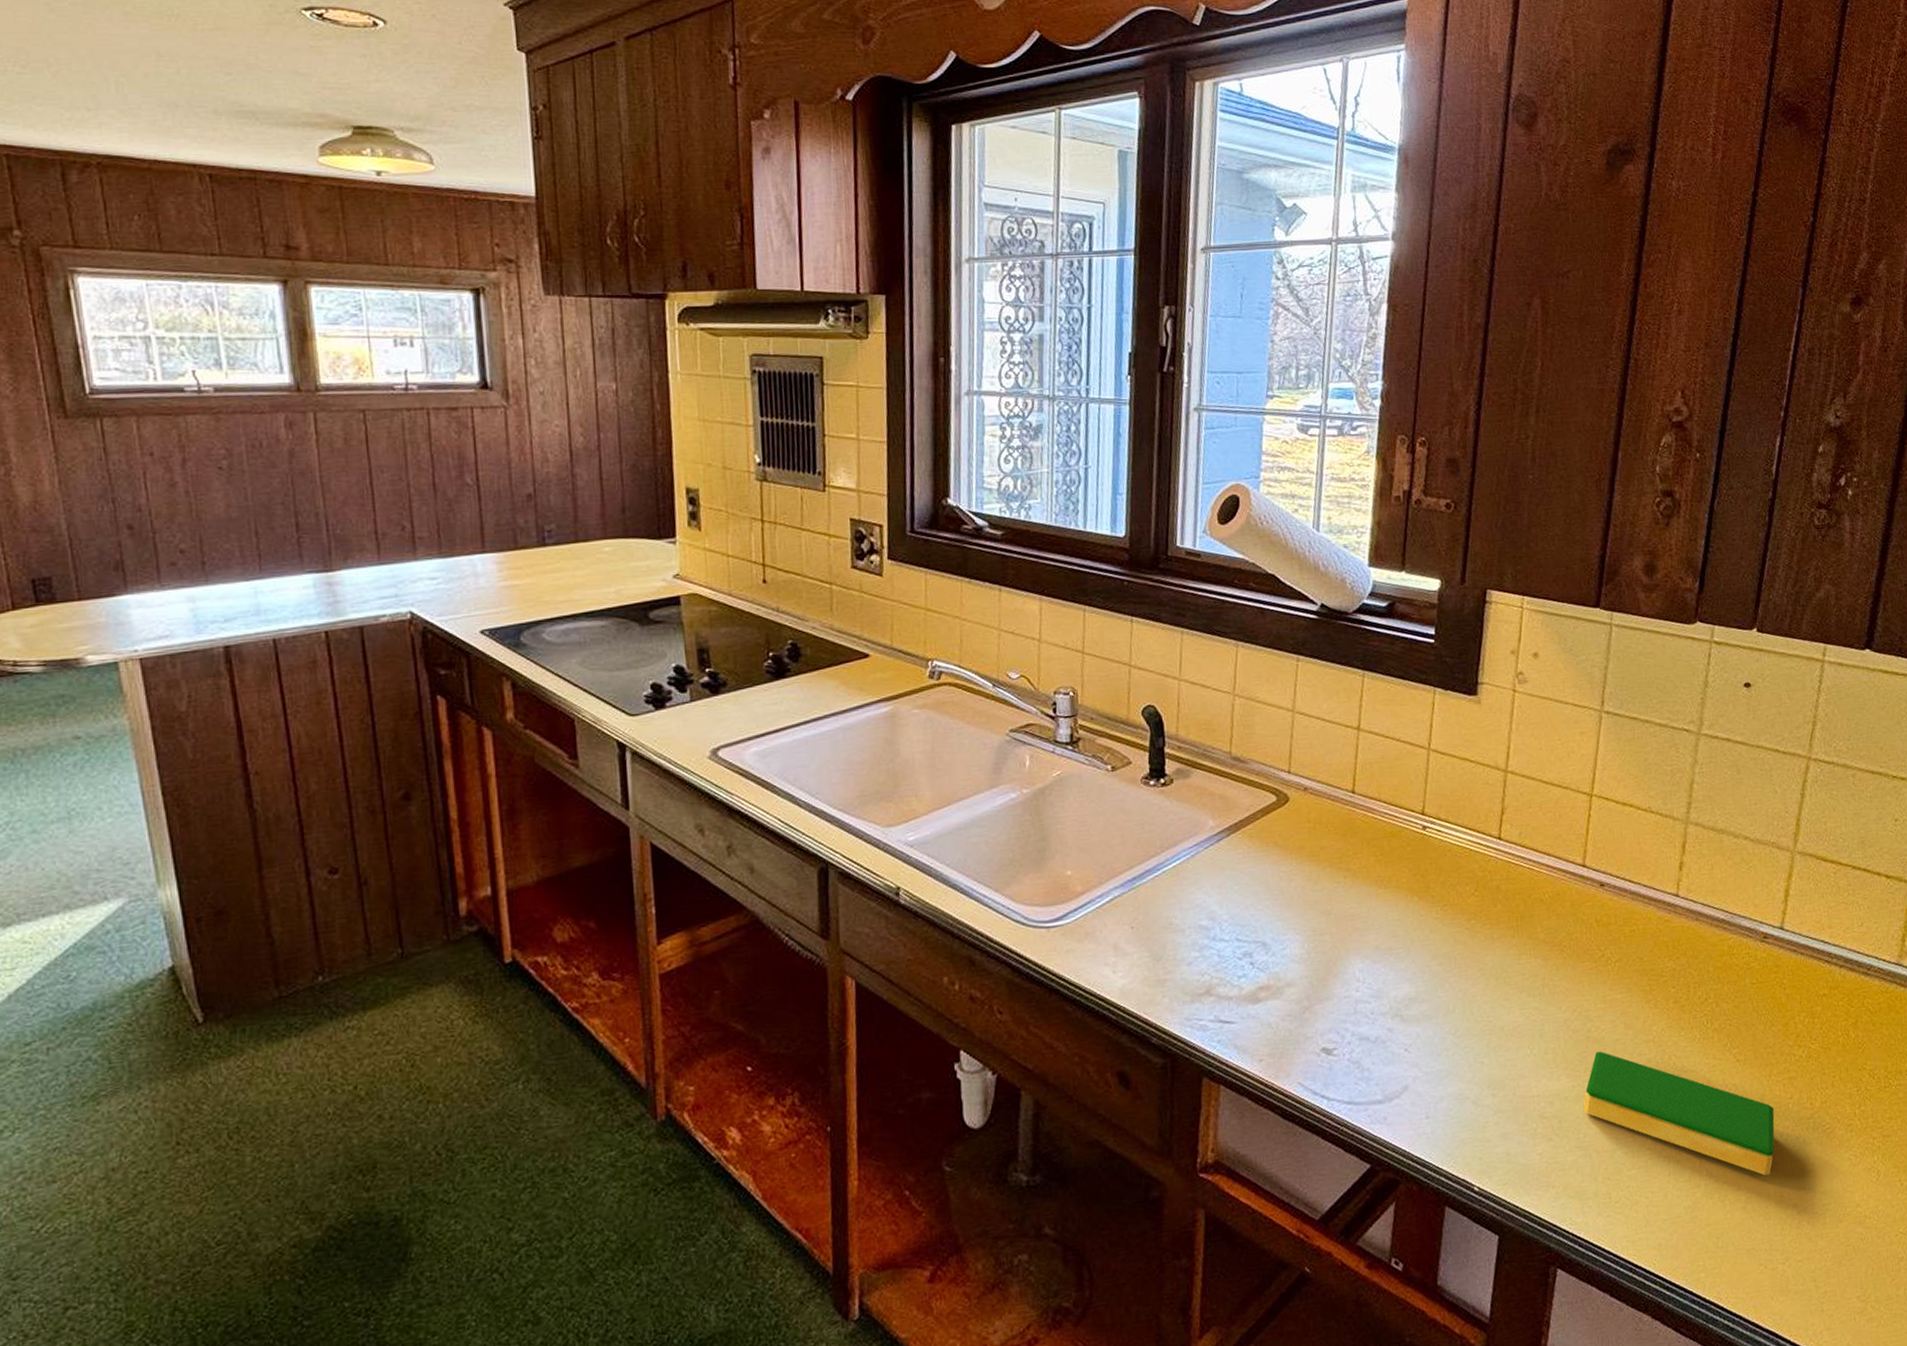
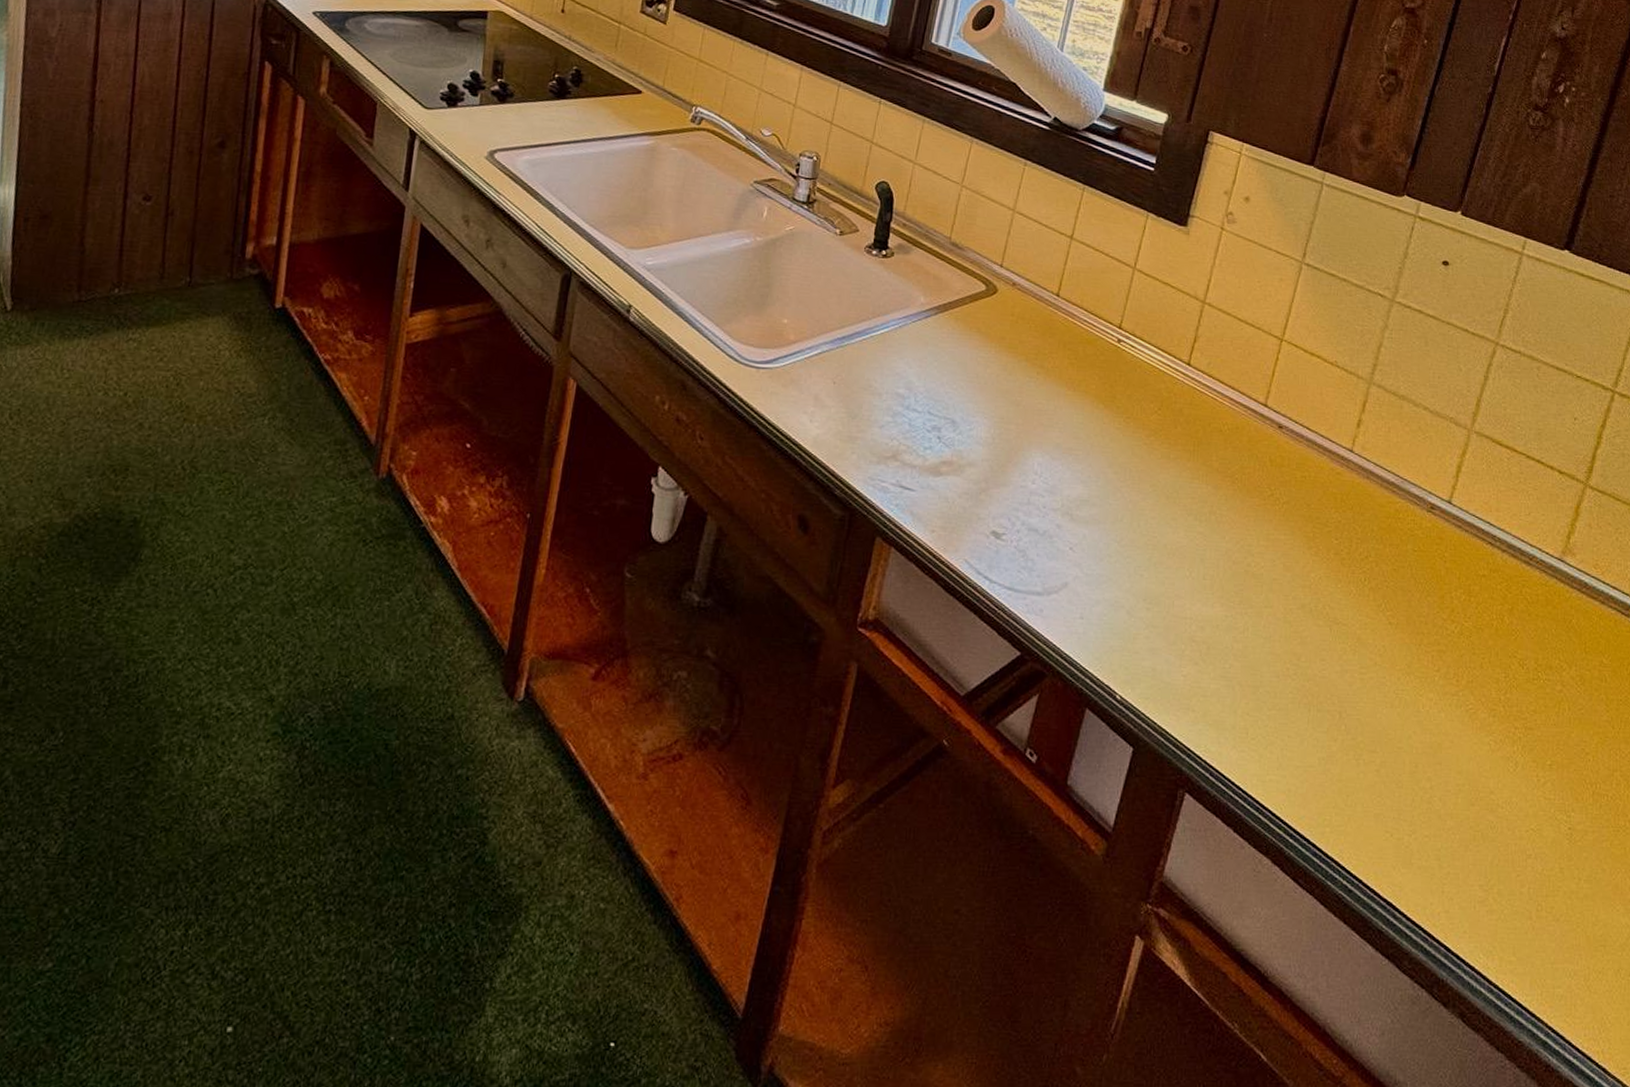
dish sponge: present [1583,1051,1775,1176] -> none [1233,587,1419,743]

